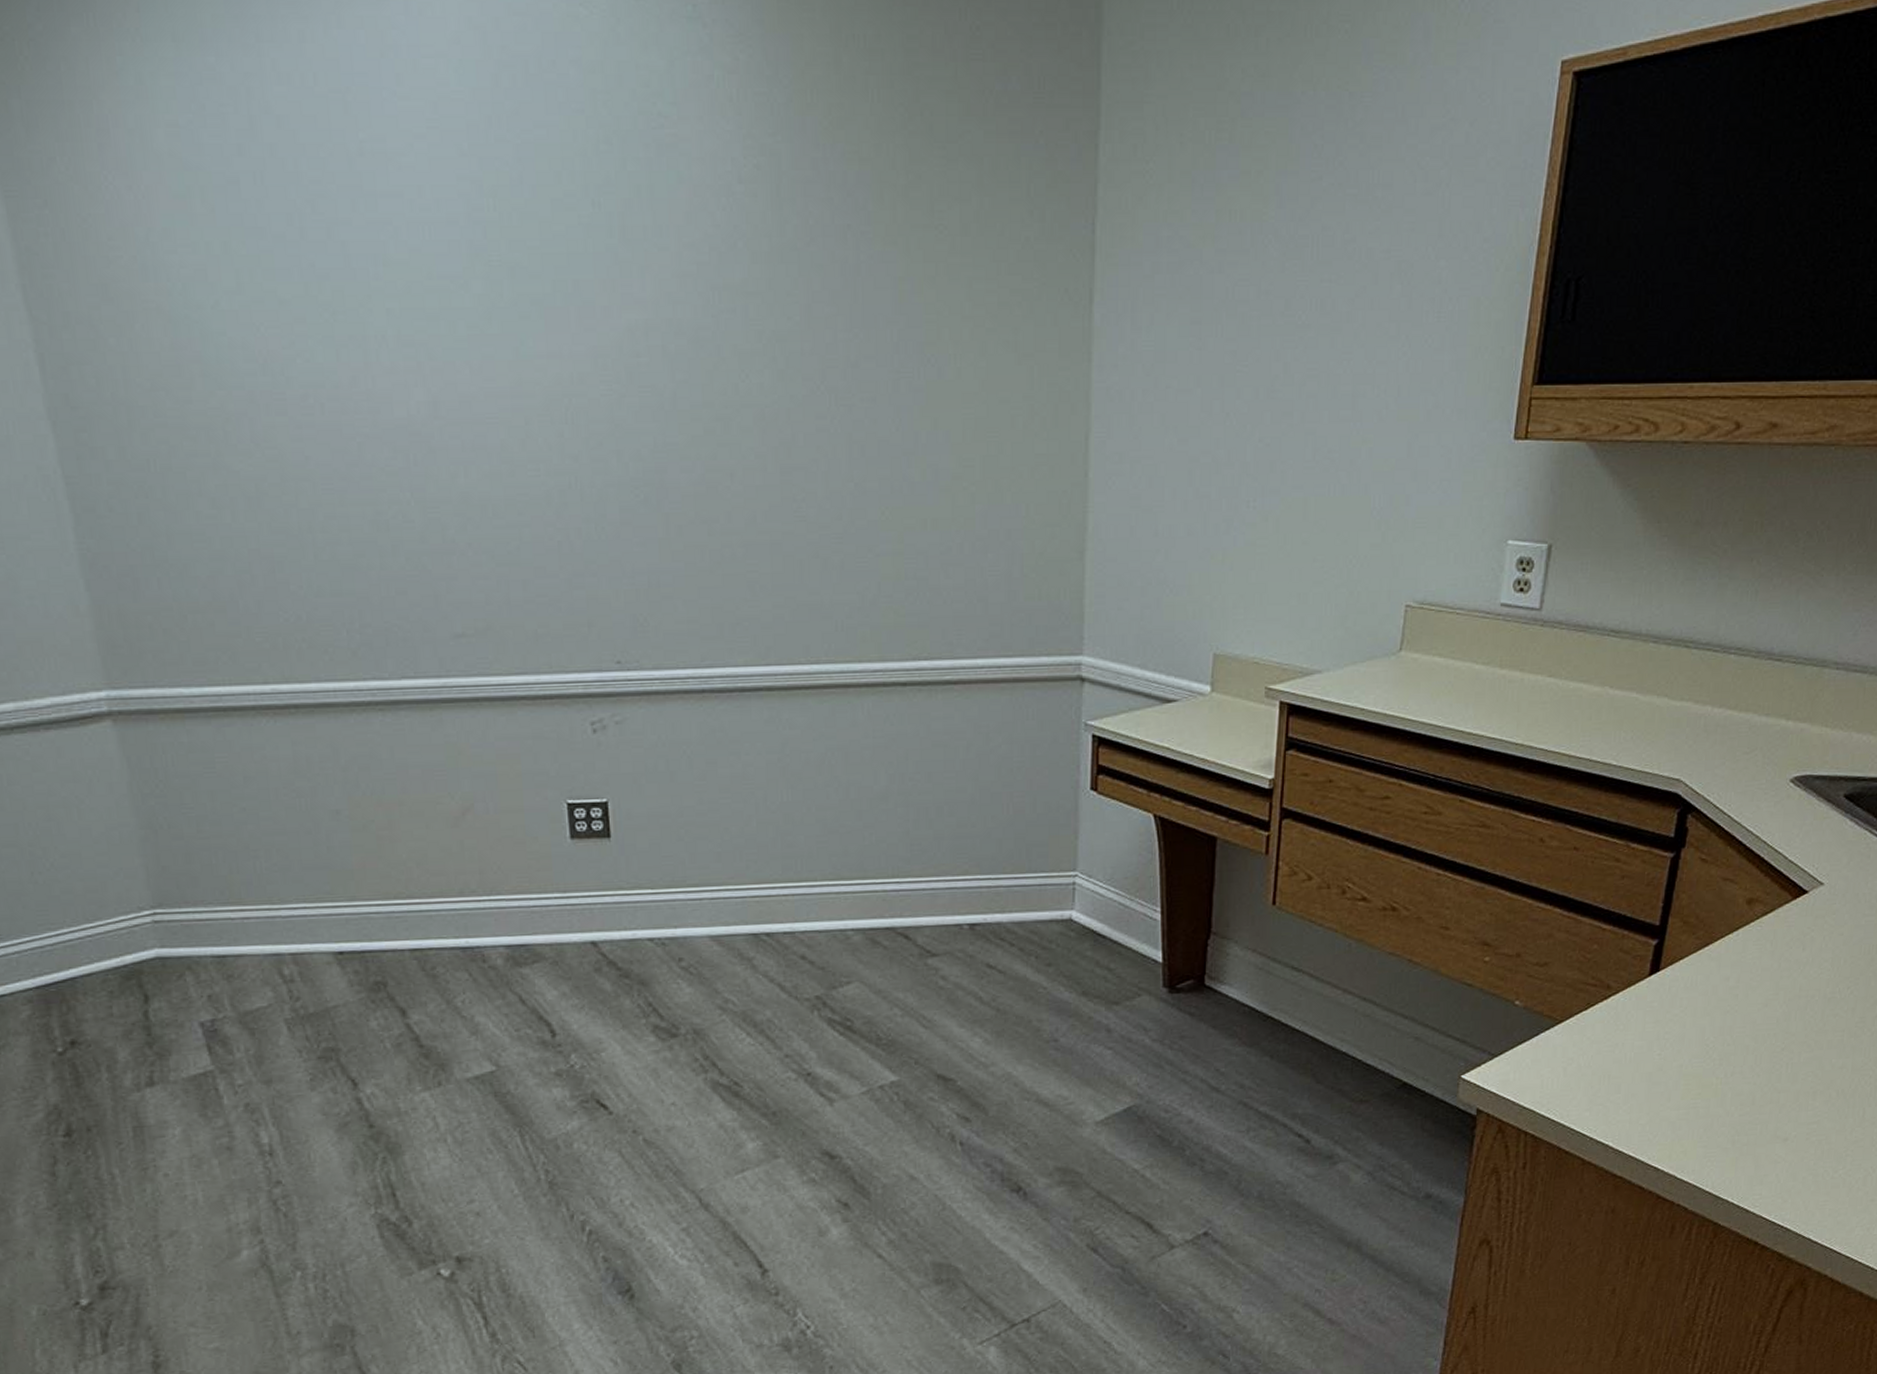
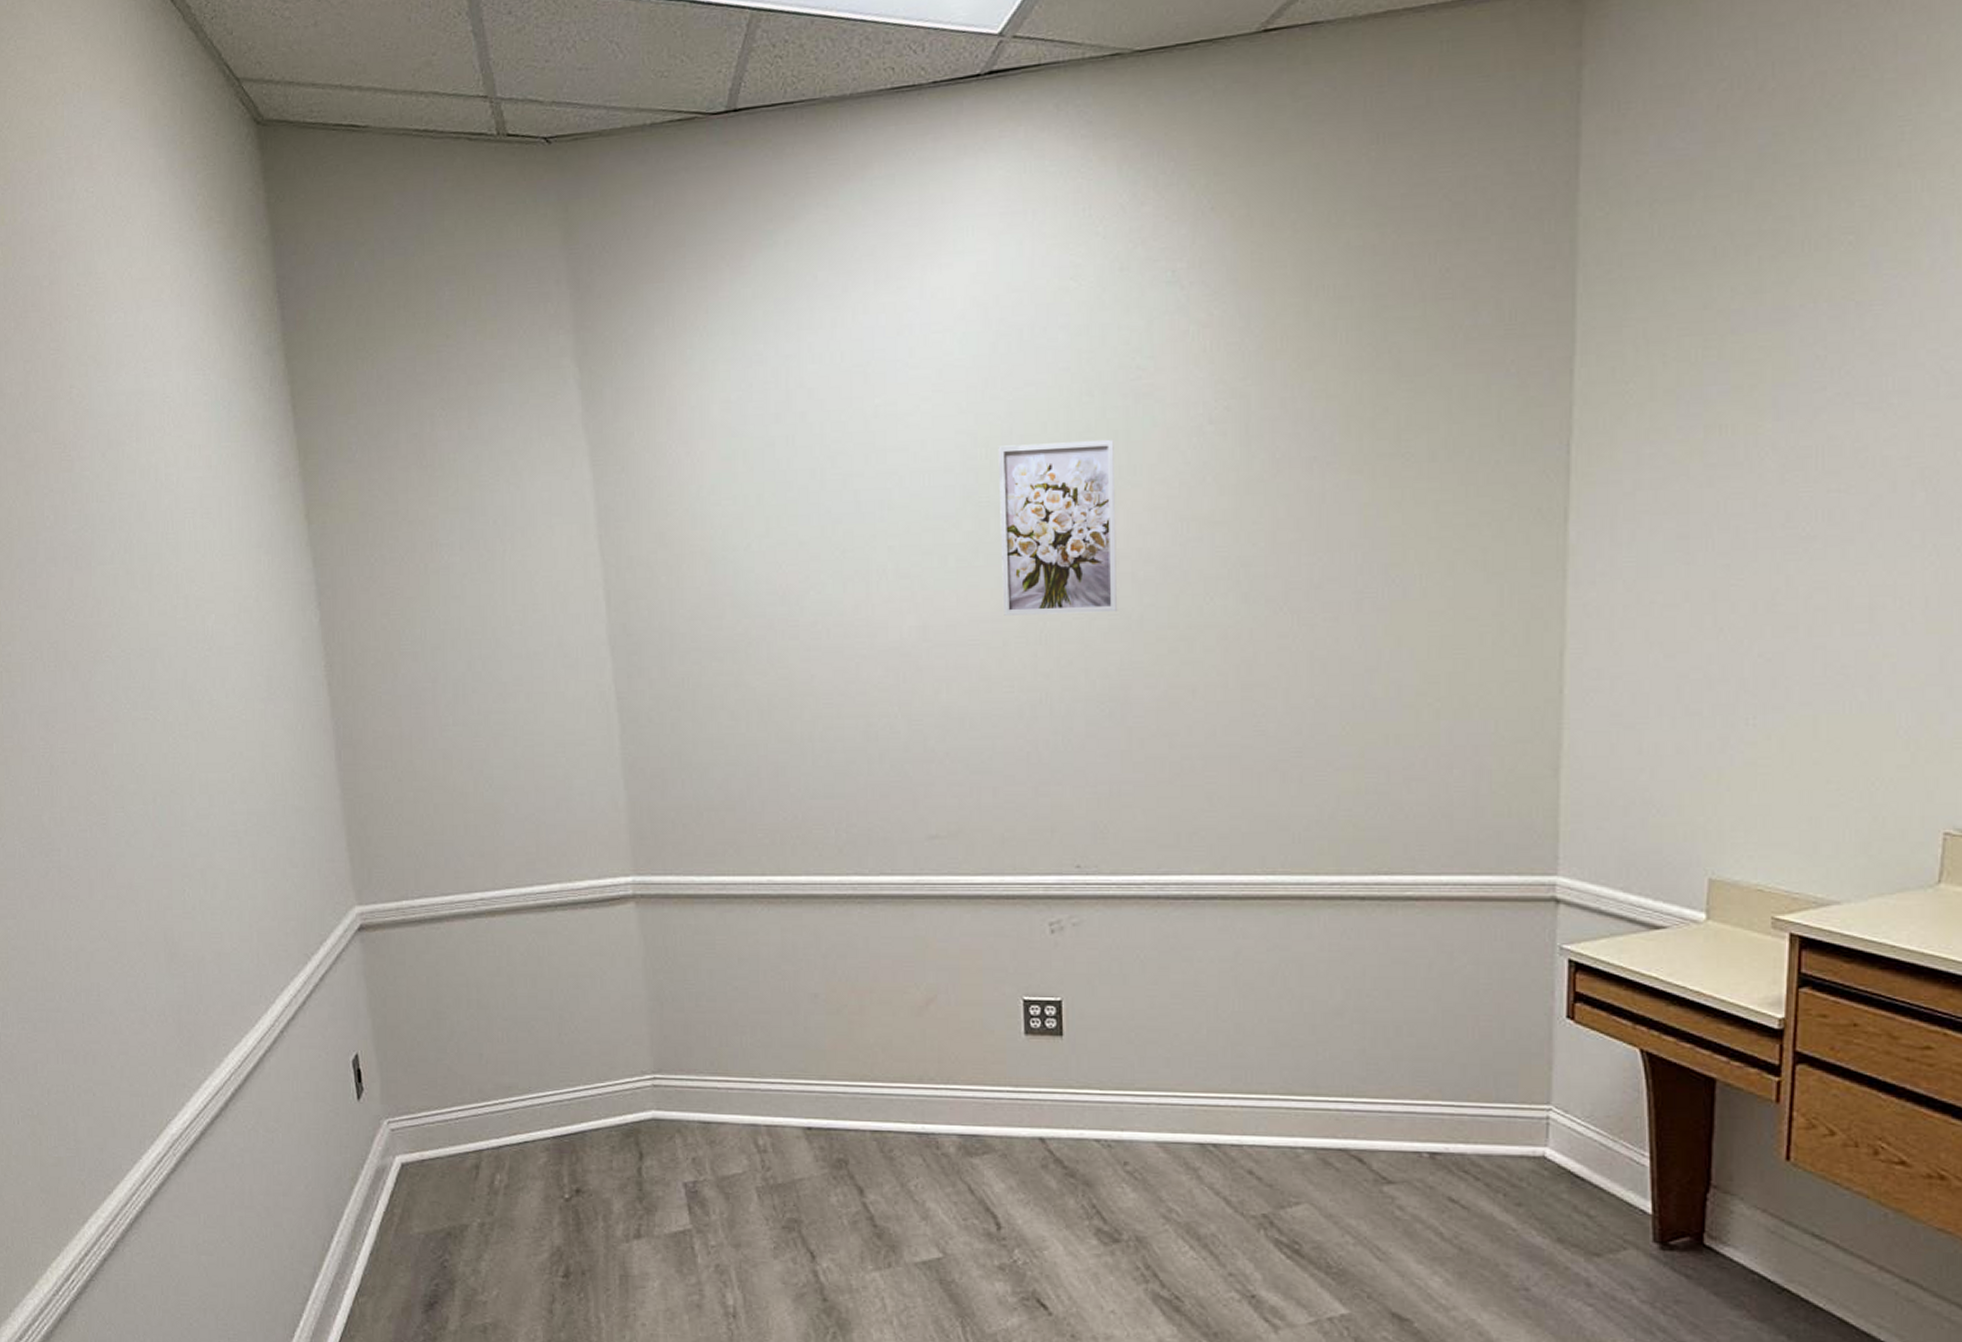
wall art: none [507,194,648,391] -> present [998,439,1117,616]

